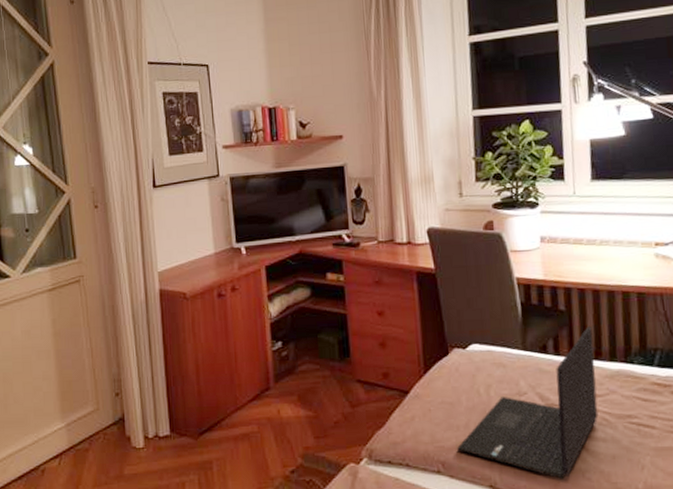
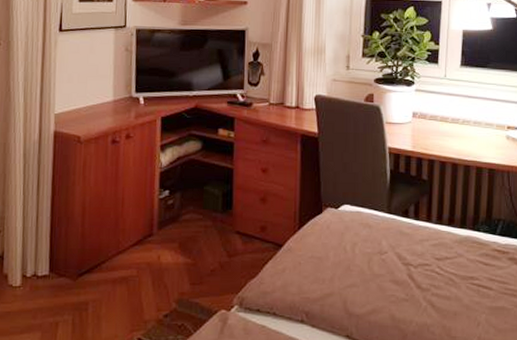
laptop: present [456,325,599,481] -> none [320,195,448,333]

